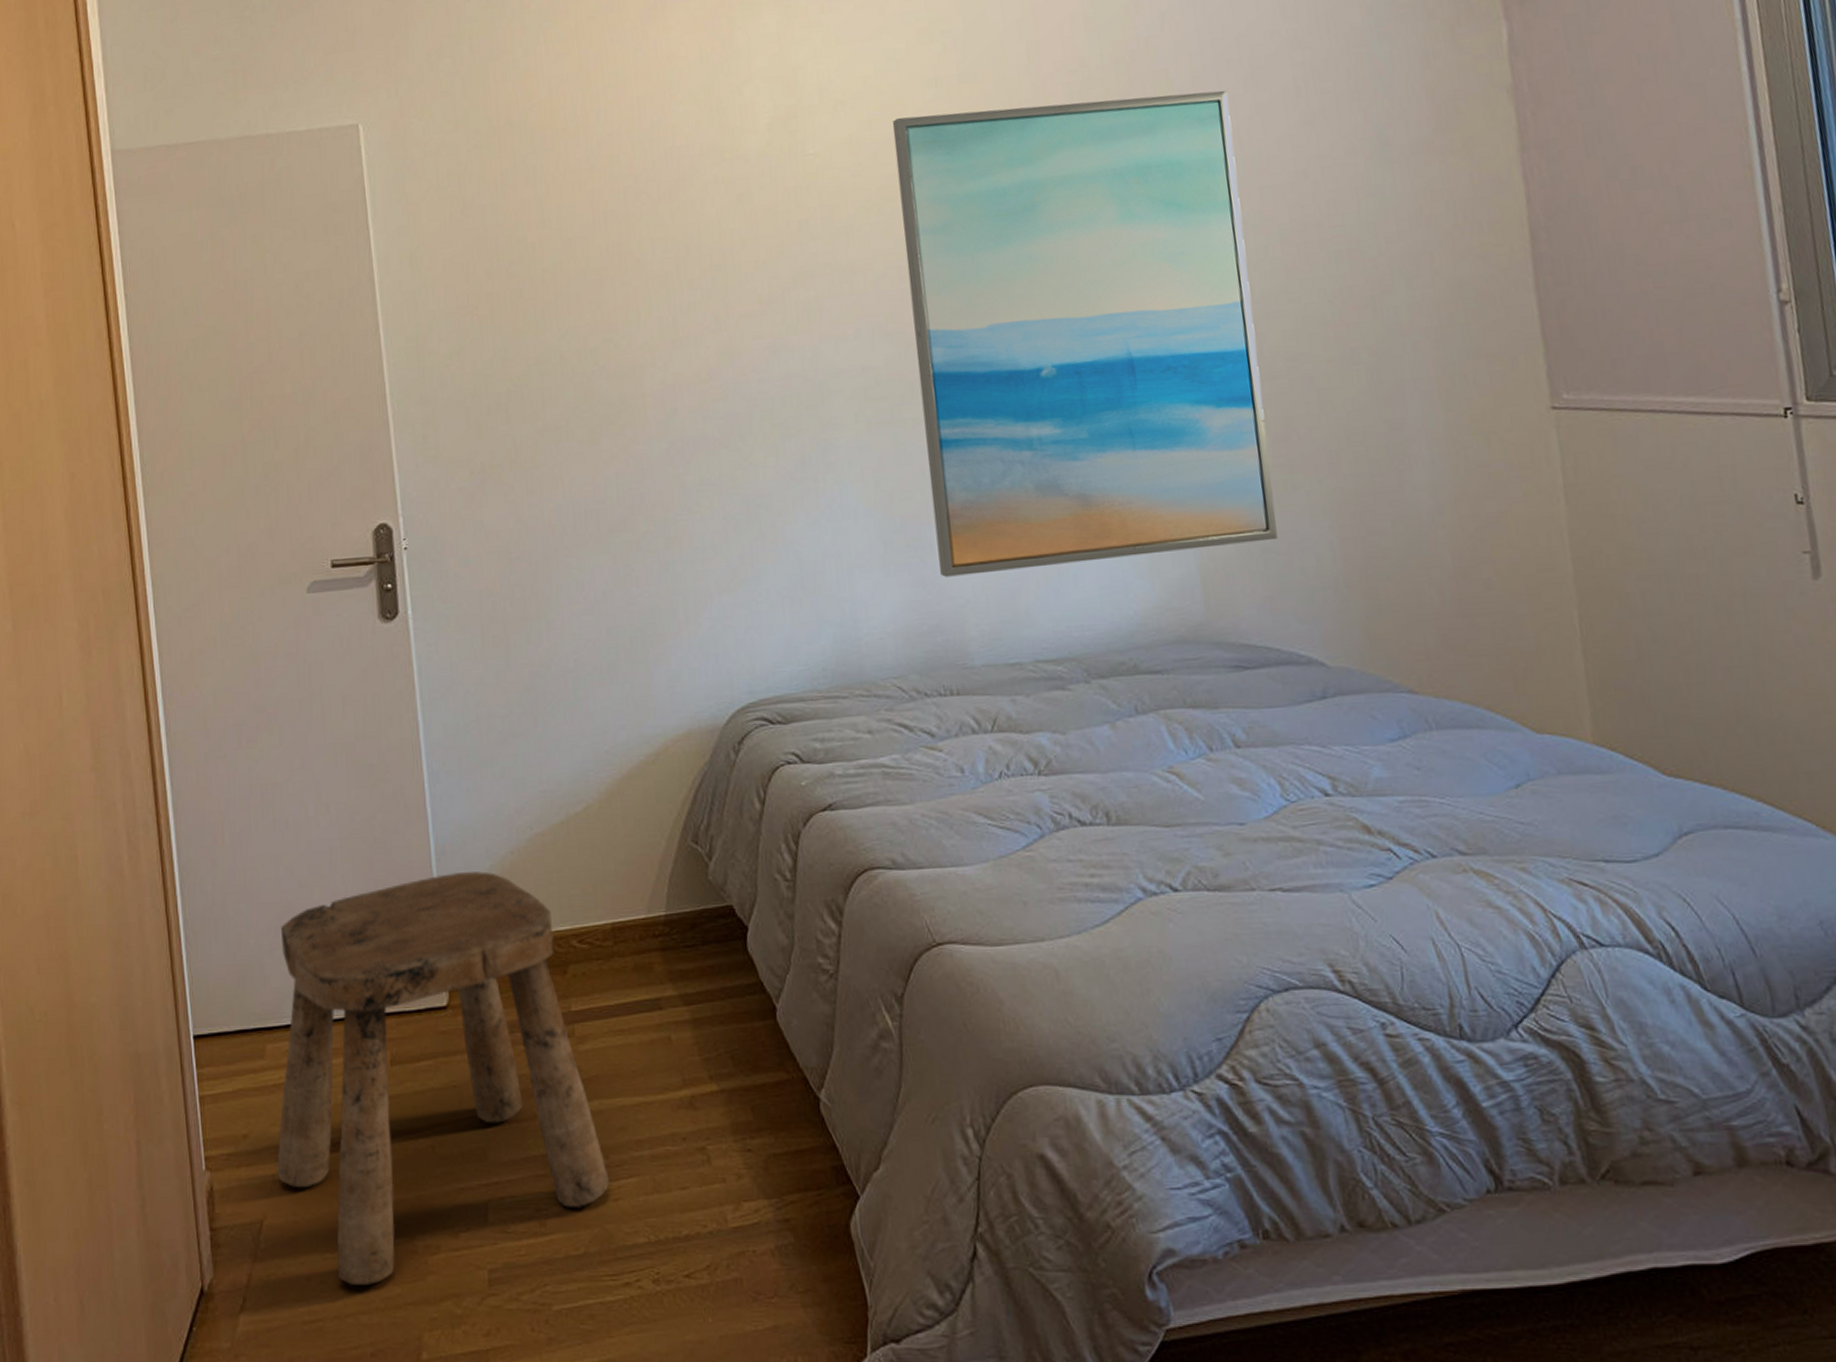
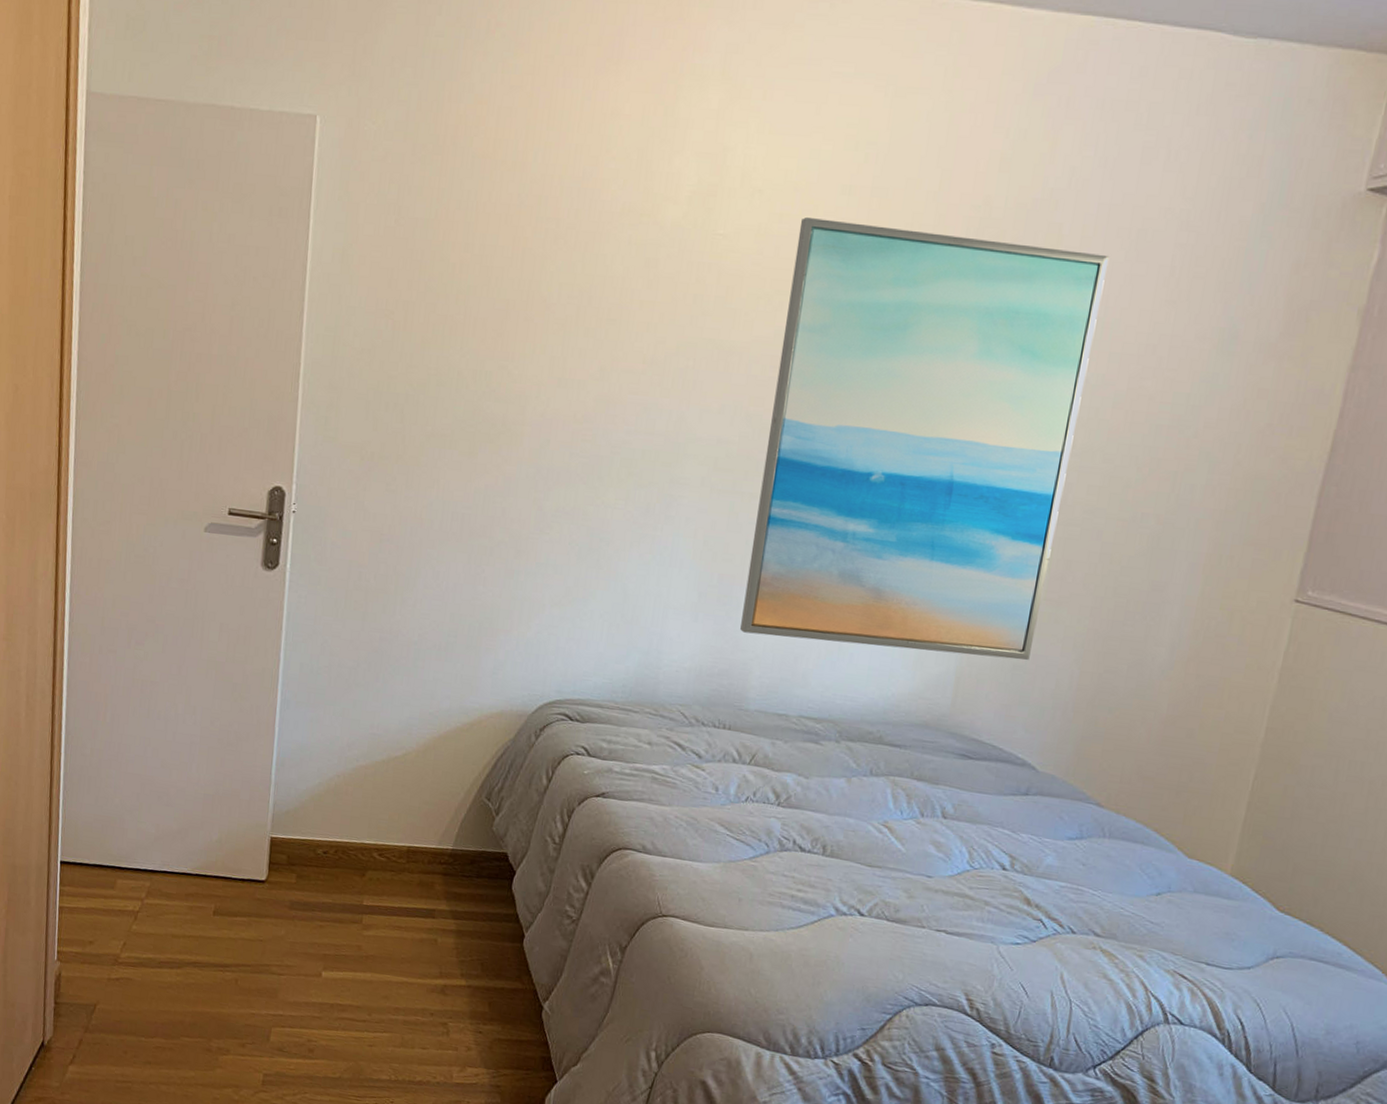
stool: present [277,871,610,1285] -> none [113,781,368,1066]

